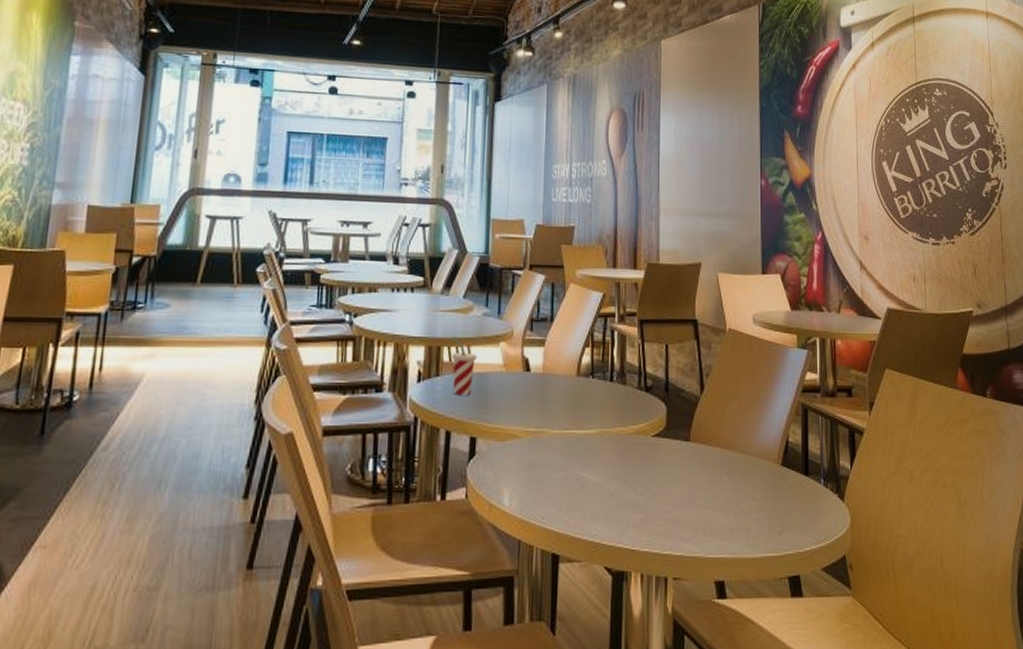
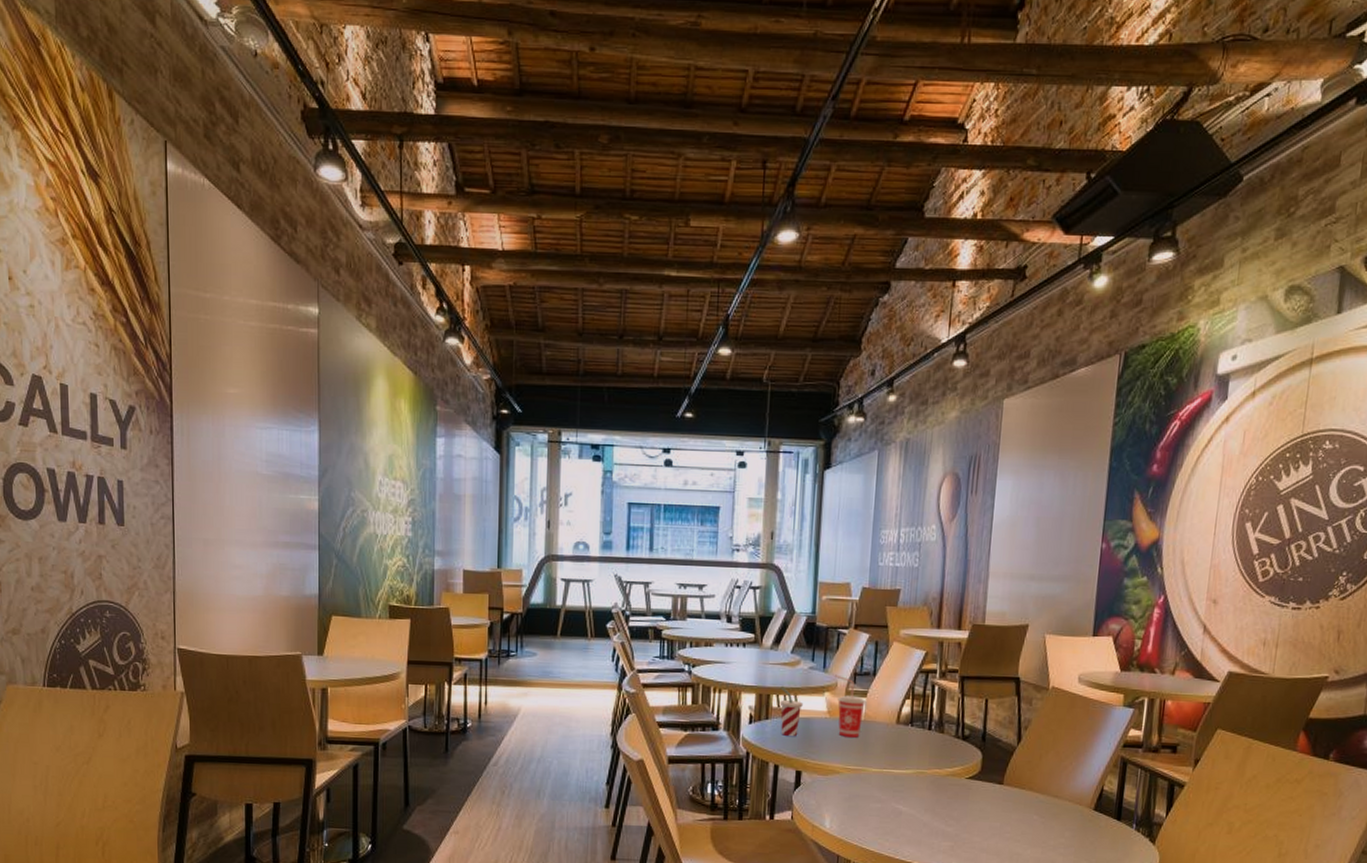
beverage cup: none [509,321,545,394] -> present [834,674,867,738]

